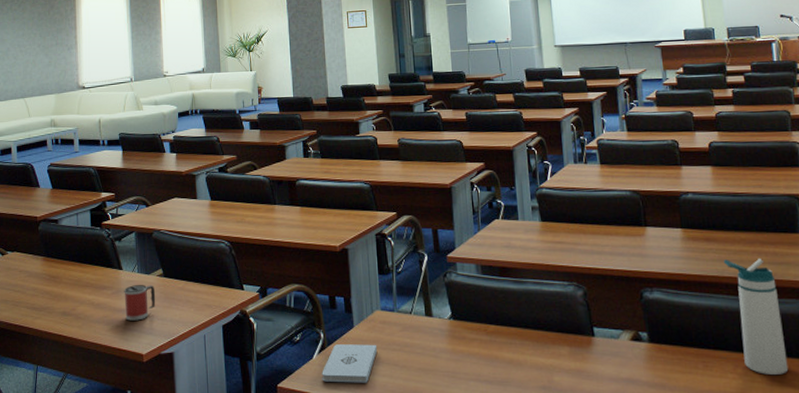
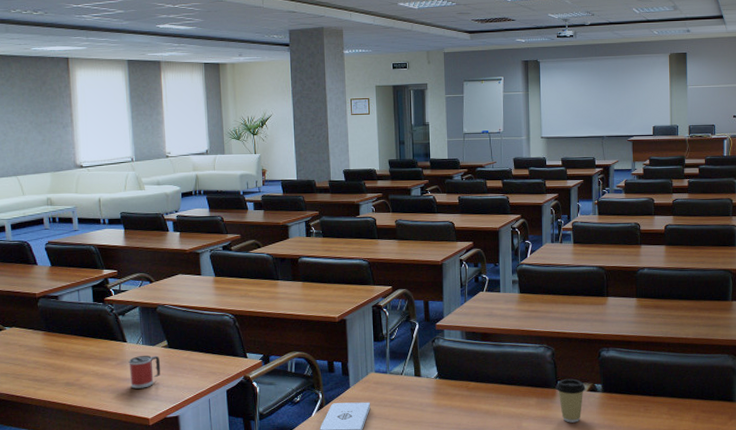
coffee cup: none [591,324,629,379] -> present [556,379,586,423]
water bottle: present [723,259,789,374] -> none [667,322,710,414]

